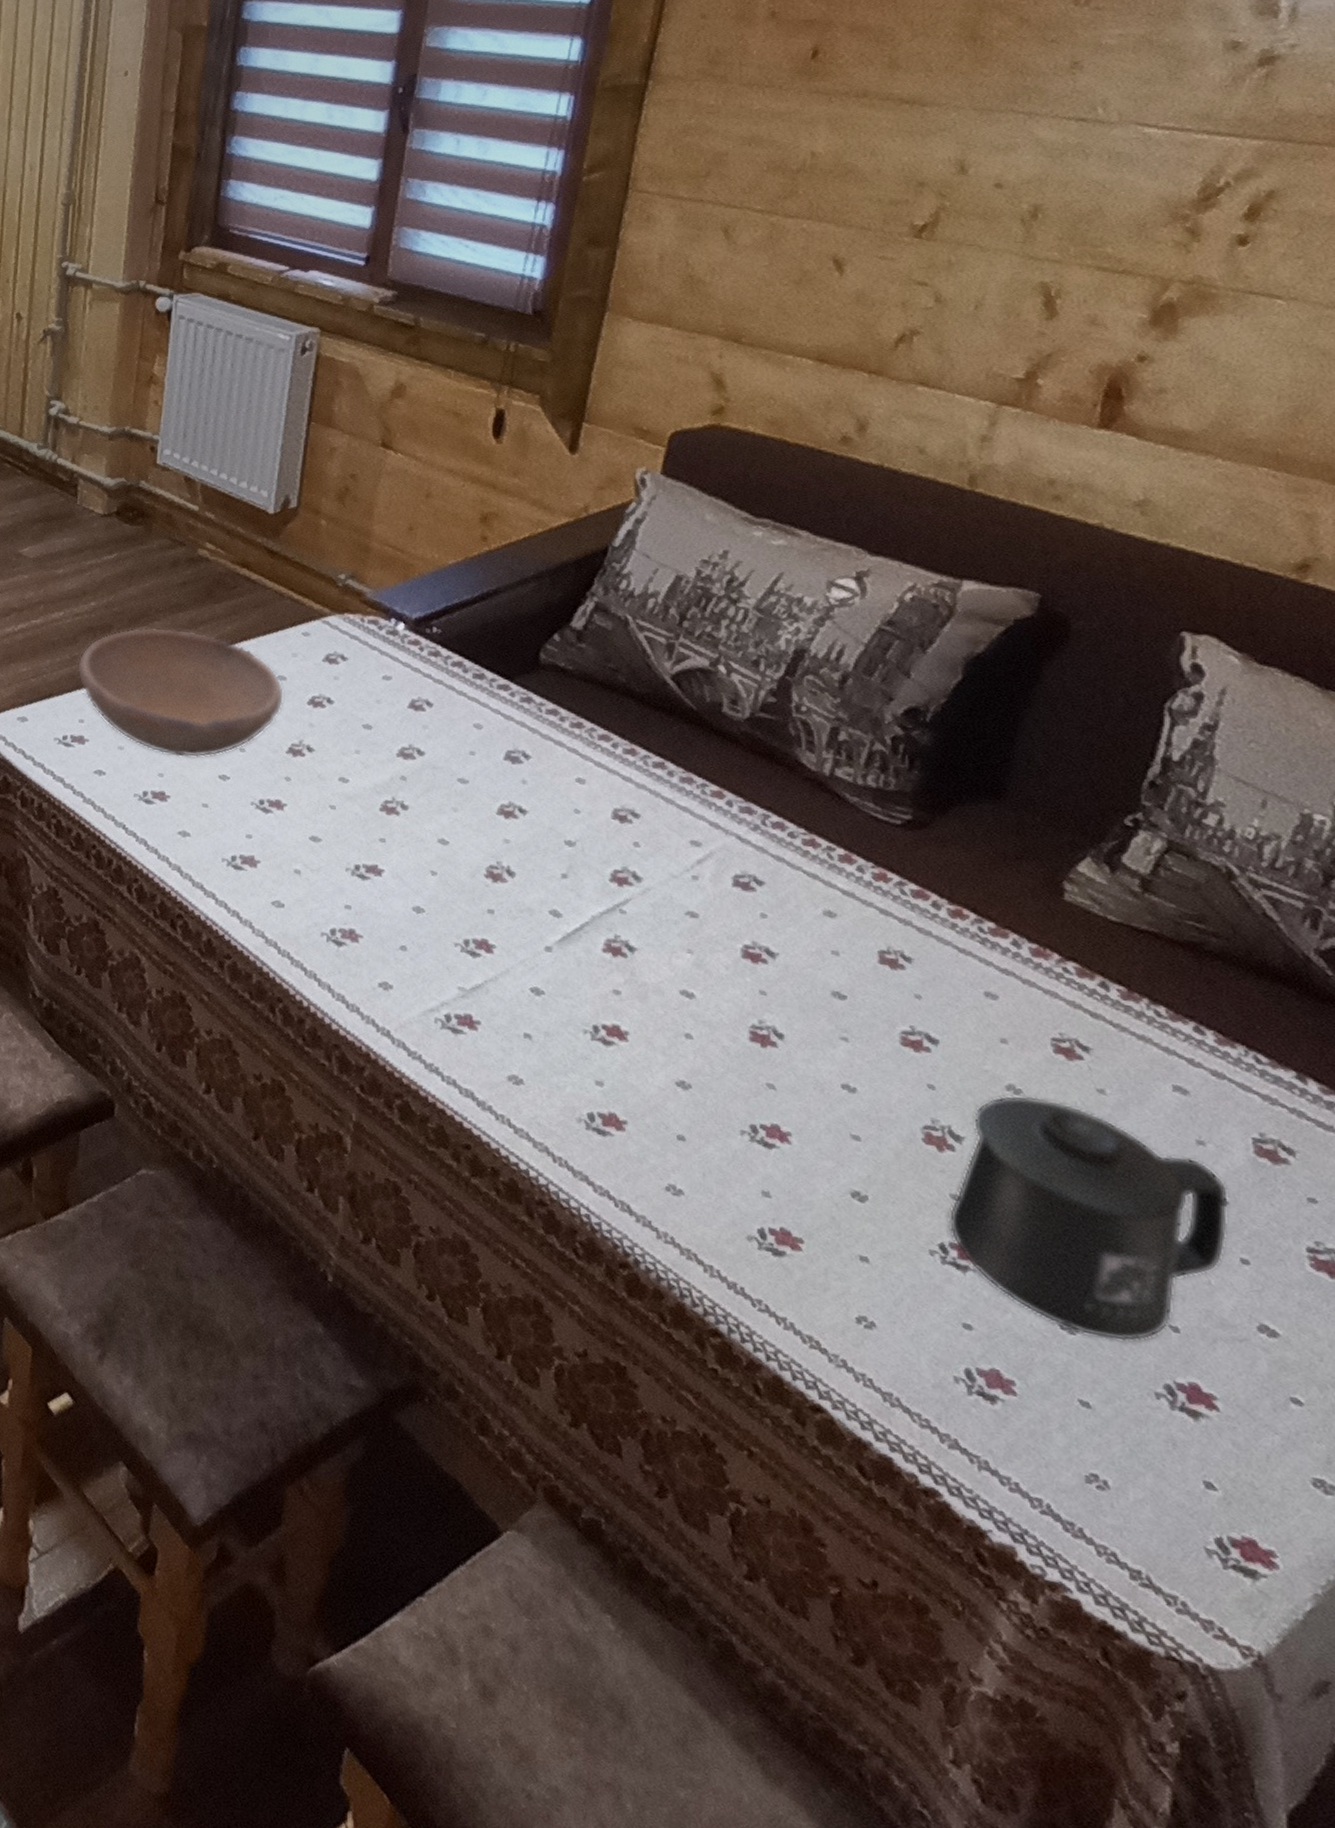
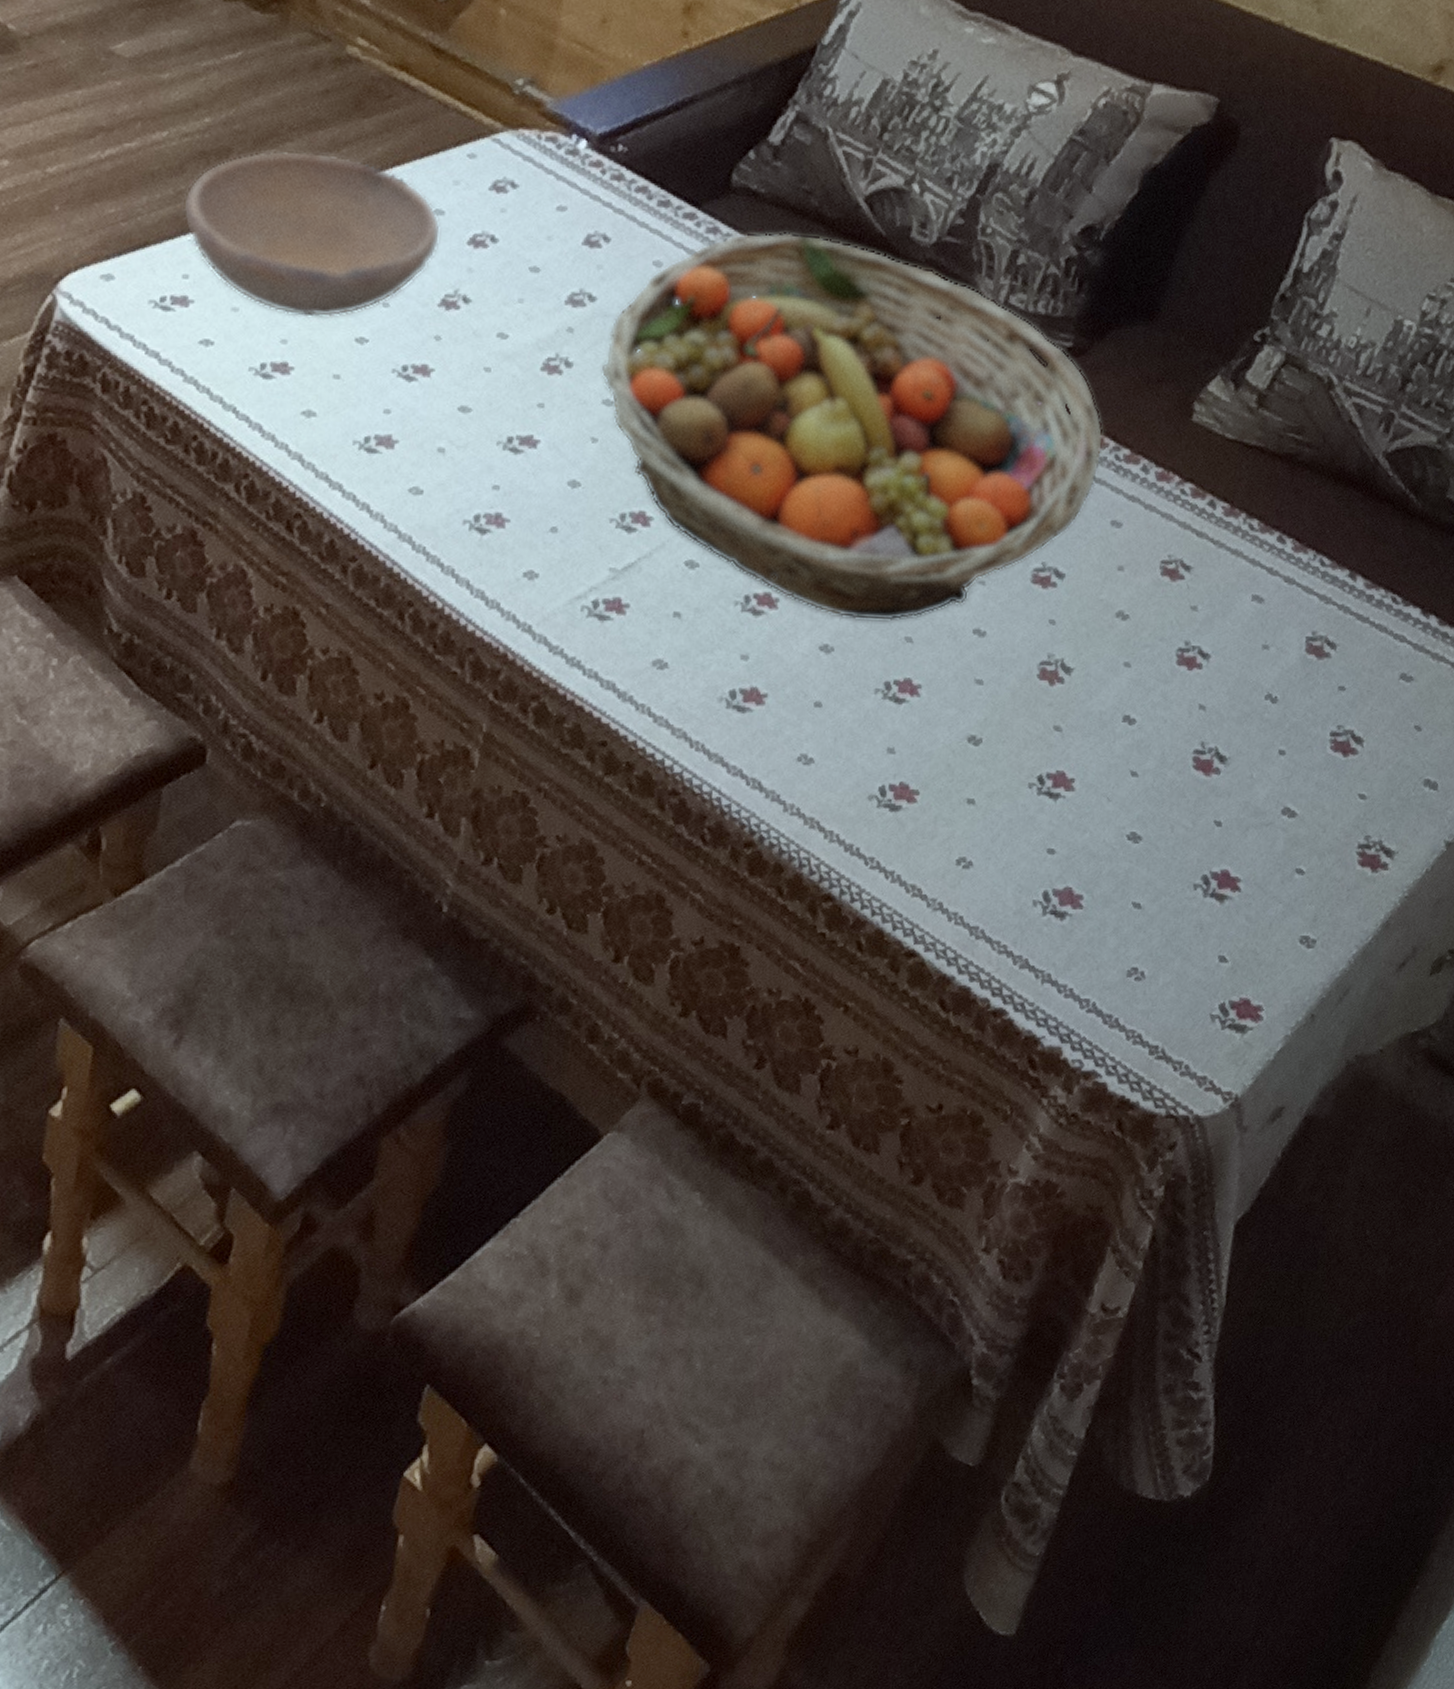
fruit basket: none [434,703,963,1067] -> present [601,232,1104,622]
mug: present [948,1094,1230,1342] -> none [1048,620,1280,843]

